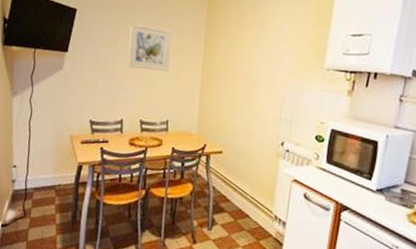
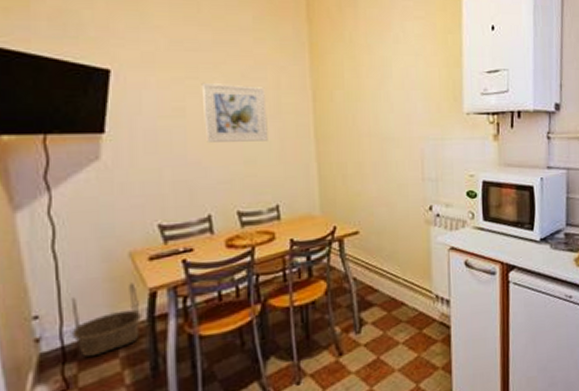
basket: none [31,156,72,200] -> present [70,282,141,358]

